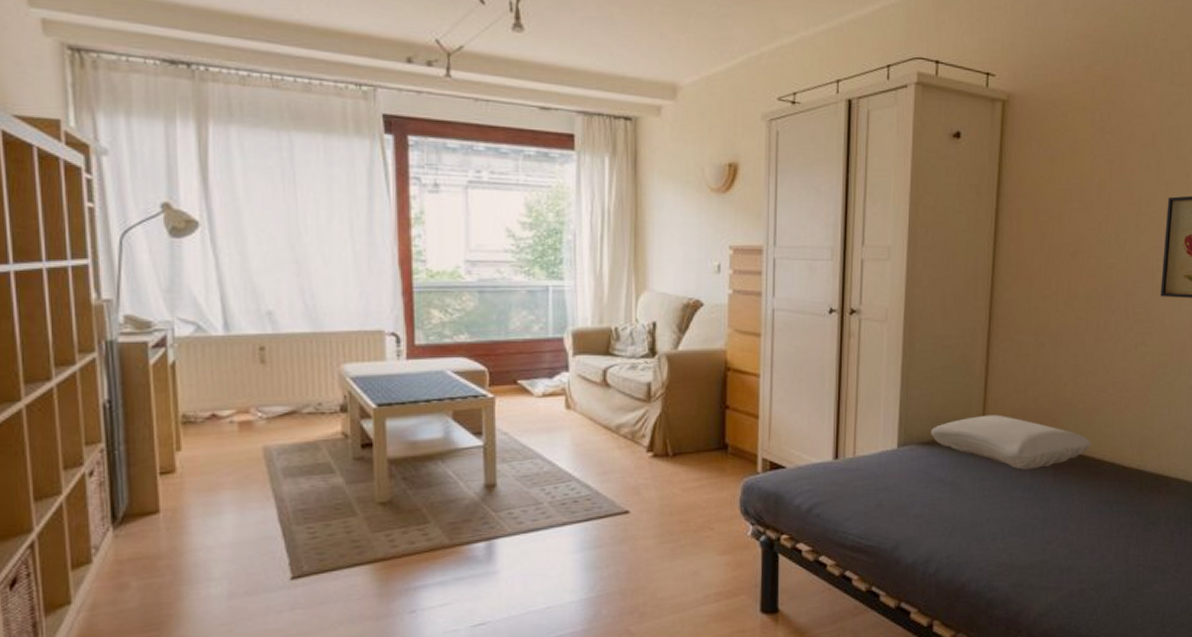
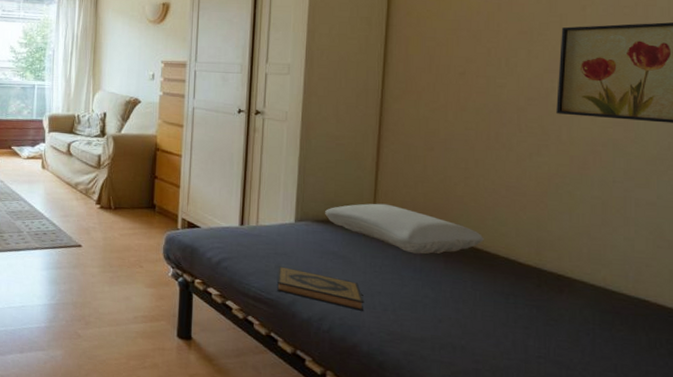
hardback book: none [878,504,973,545] -> present [277,266,365,311]

